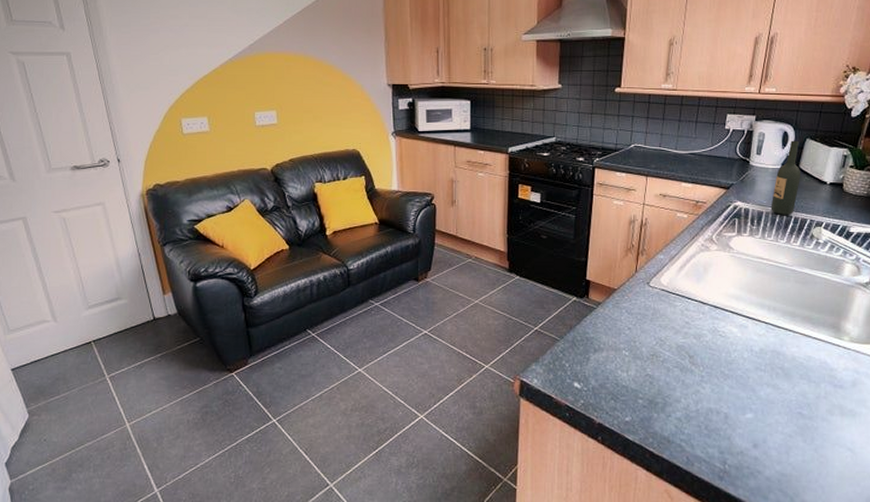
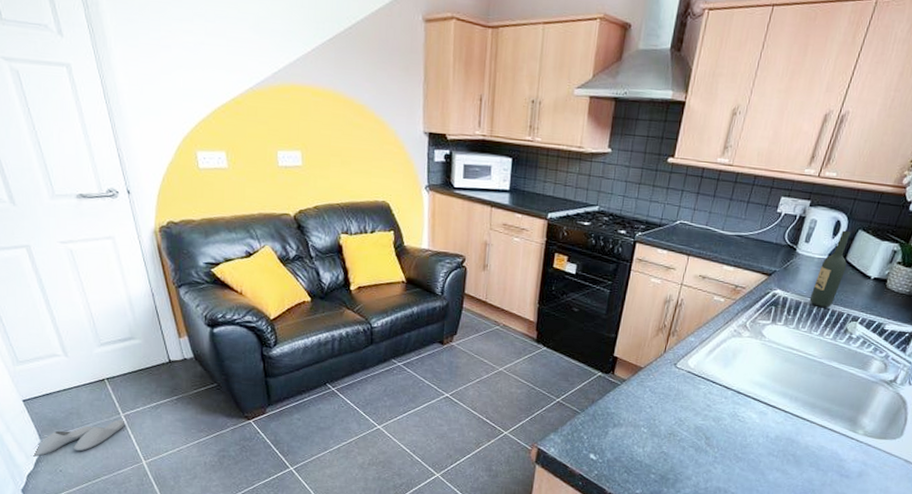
slippers: none [16,382,109,427] -> present [31,419,124,457]

